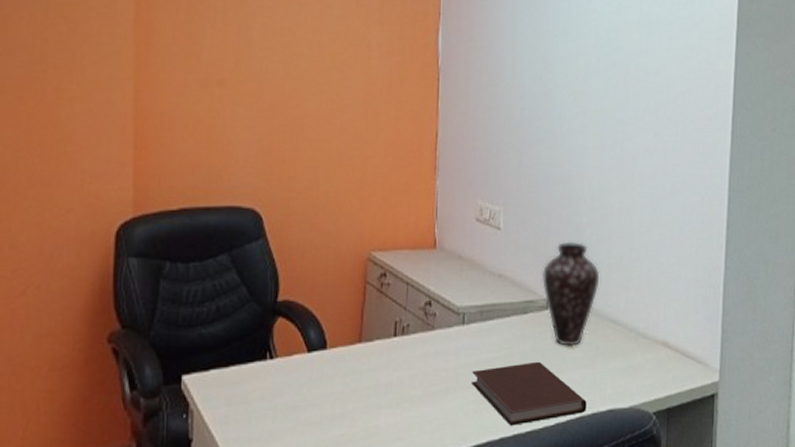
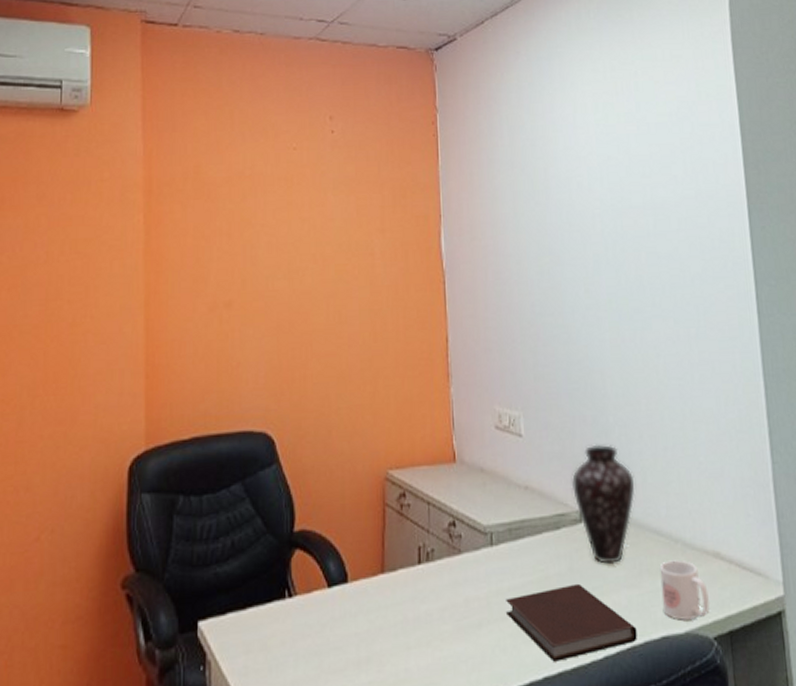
mug: none [611,346,654,398] -> present [659,560,710,621]

